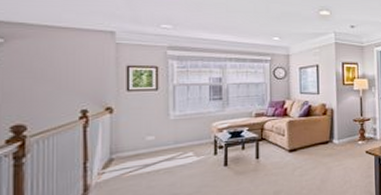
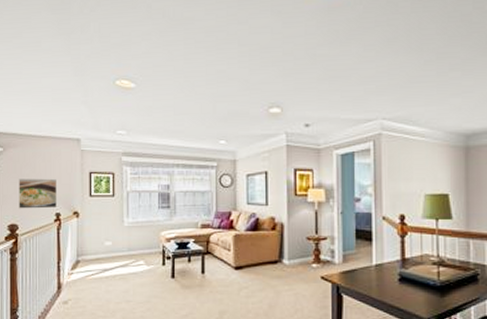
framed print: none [27,72,84,107] -> present [19,178,58,209]

